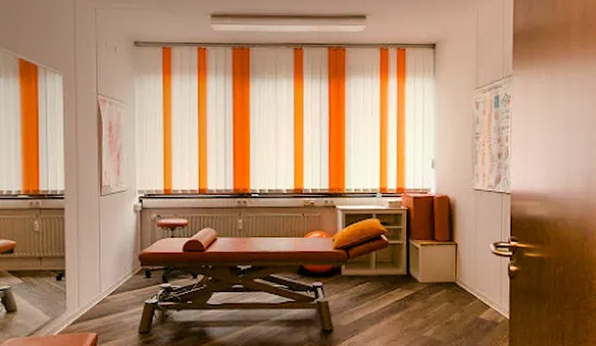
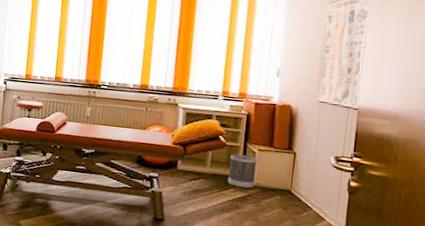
wastebasket: none [393,252,420,286] -> present [227,154,257,189]

